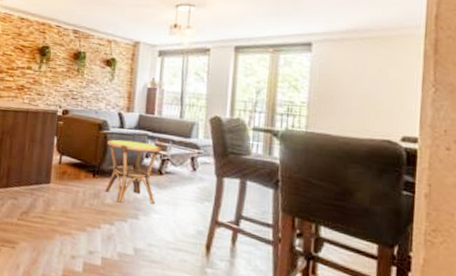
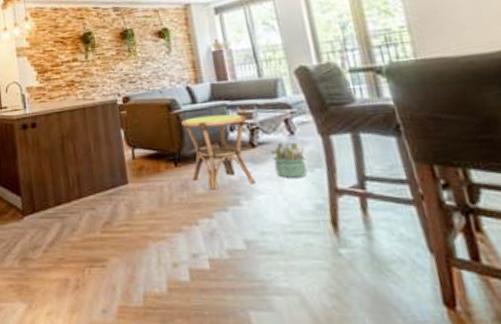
decorative plant: none [171,174,201,207] -> present [267,142,308,178]

